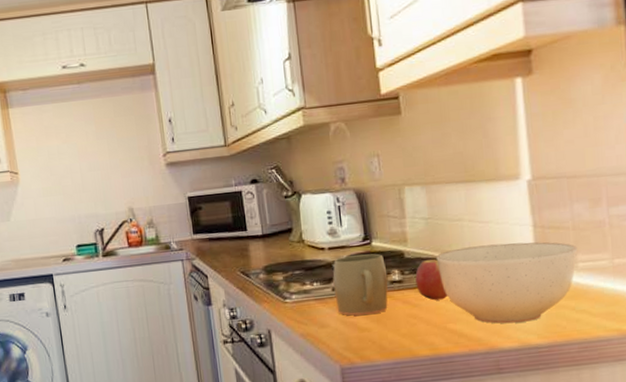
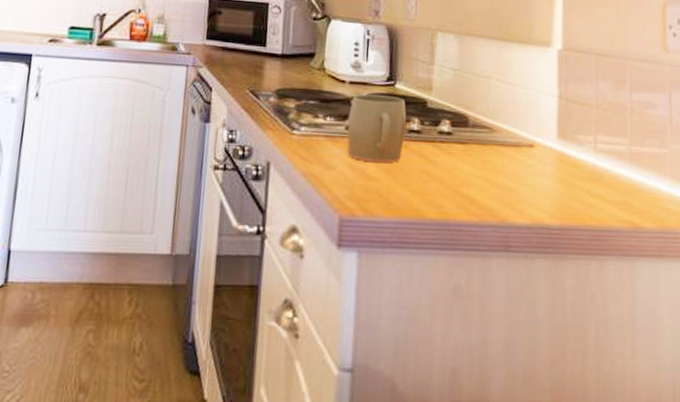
fruit: present [415,259,448,301] -> none [434,114,466,159]
bowl: present [436,242,578,324] -> none [459,107,598,198]

